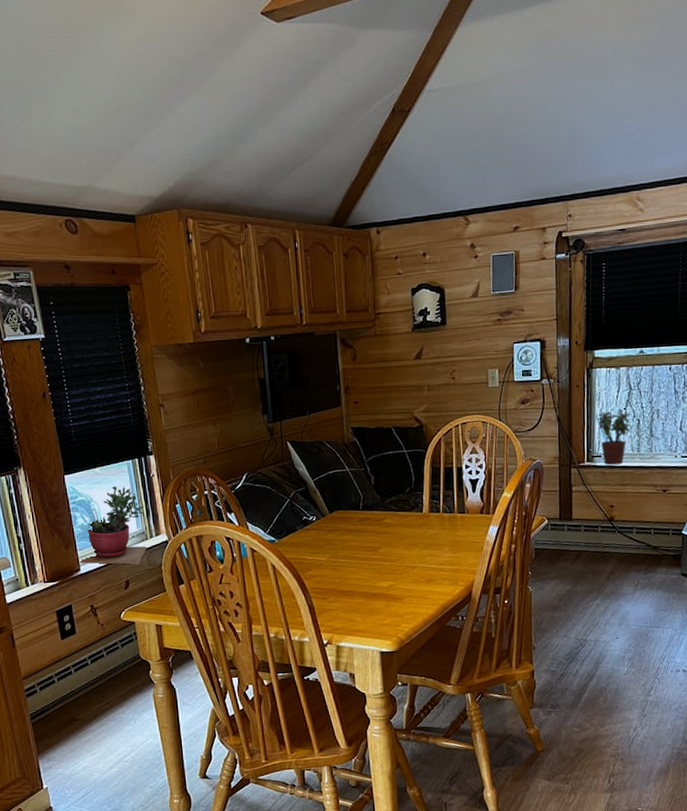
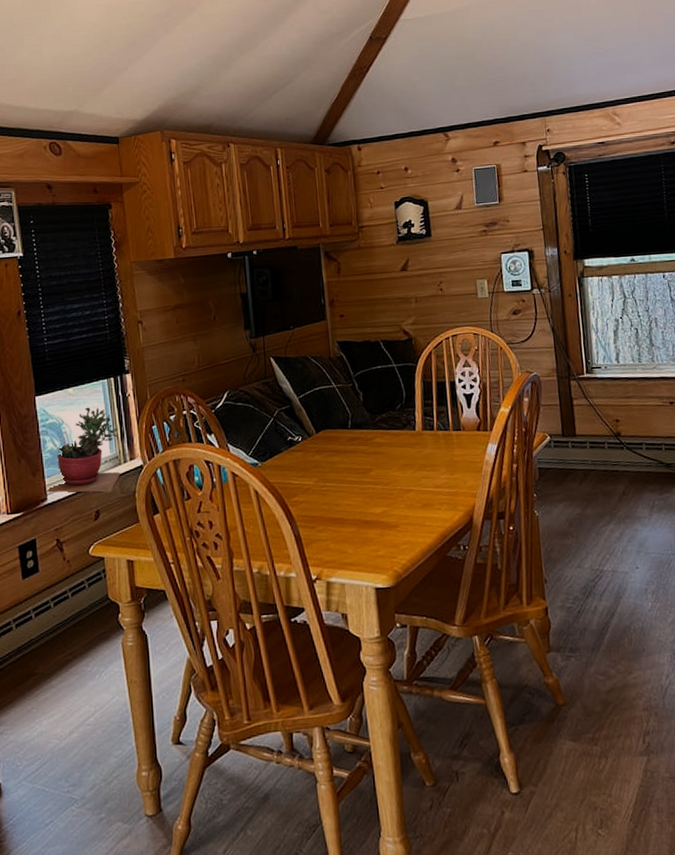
potted plant: present [598,412,633,466] -> none [594,321,631,377]

